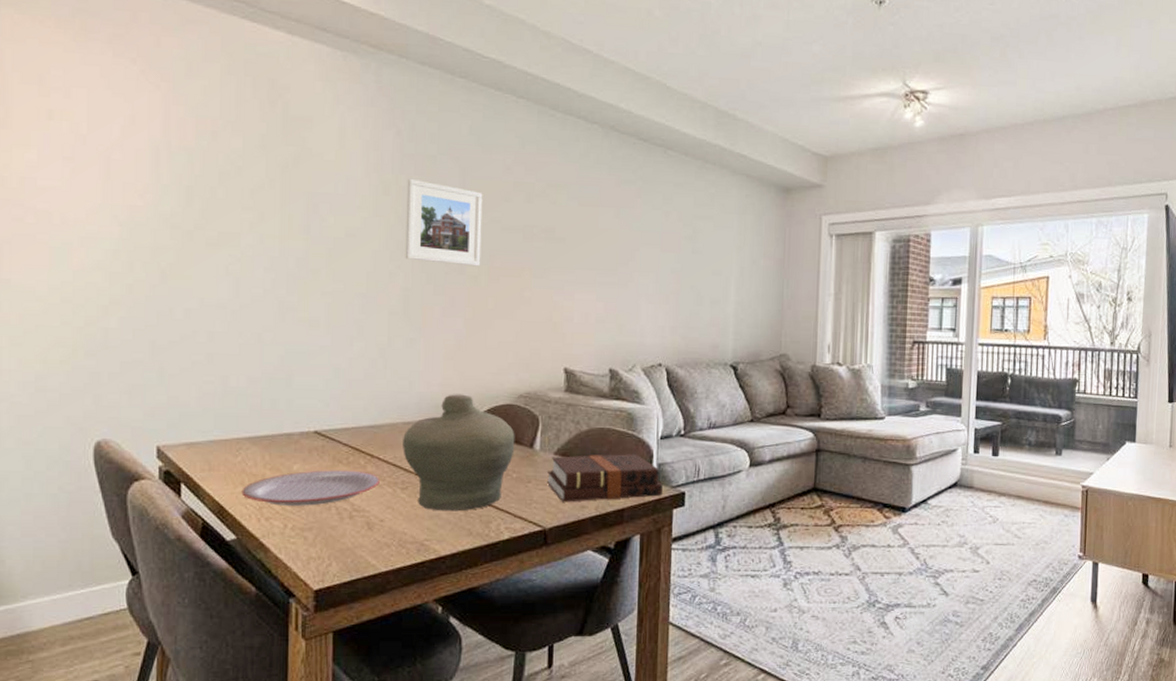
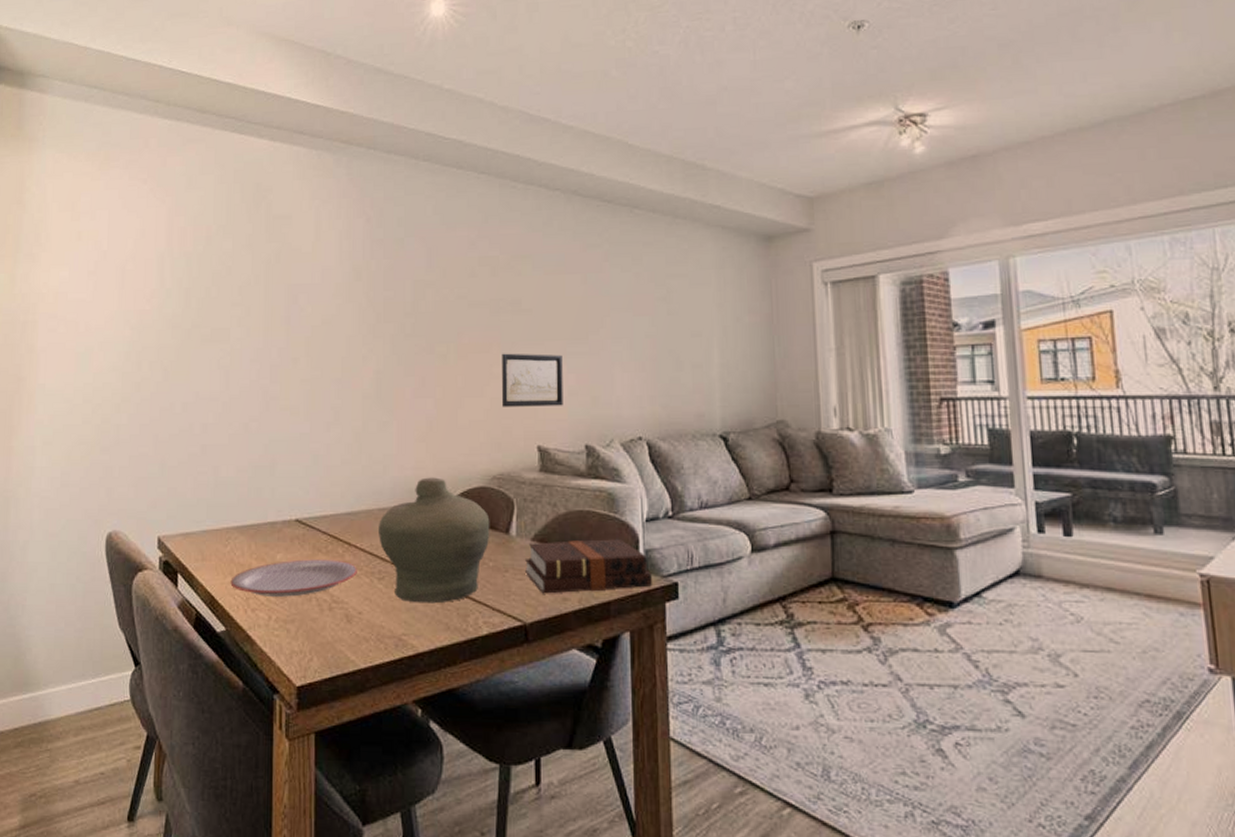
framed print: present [405,178,483,267] -> none [377,262,449,345]
wall art: none [532,278,592,332] -> present [502,353,563,407]

